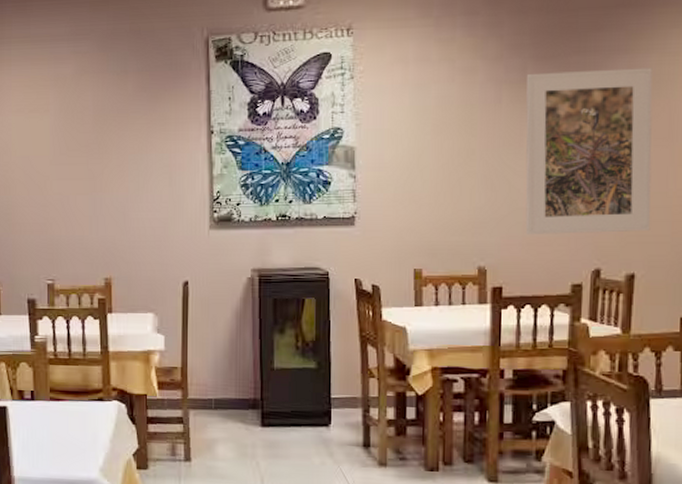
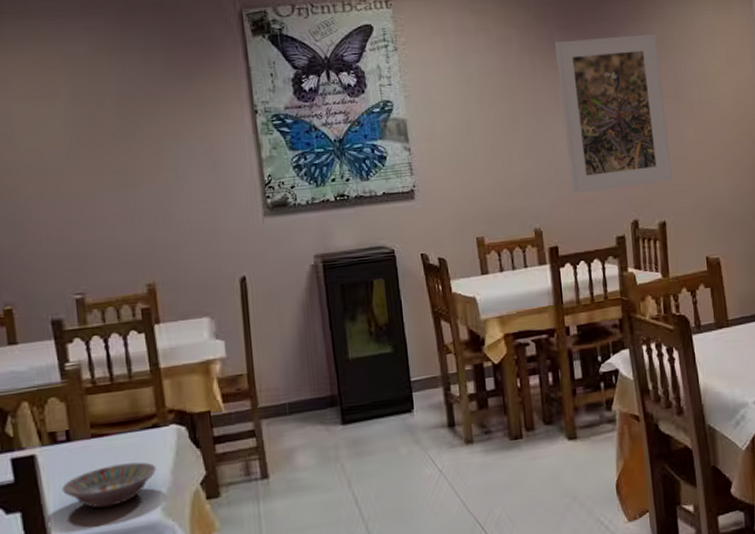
bowl: none [24,426,99,460] -> present [61,462,157,509]

